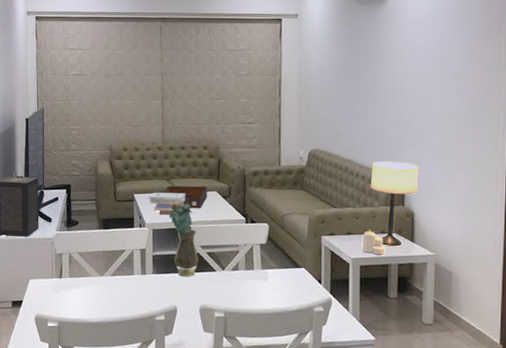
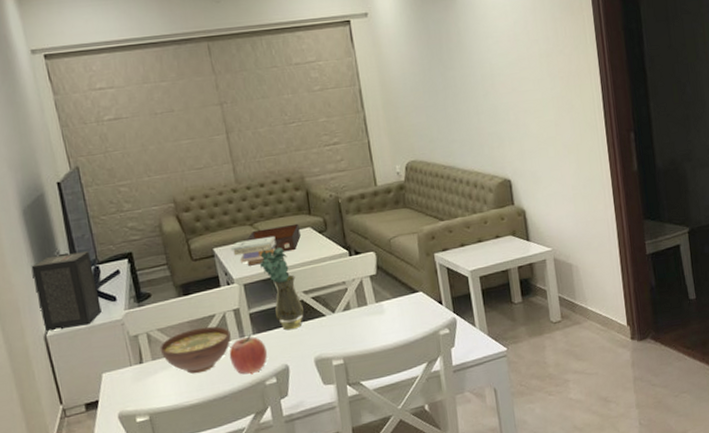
bowl: none [77,258,135,297] -> present [159,326,231,374]
fruit: none [130,273,162,307] -> present [229,335,268,375]
candle: present [362,229,385,255] -> none [477,236,502,262]
table lamp: present [370,160,418,247] -> none [474,159,525,251]

